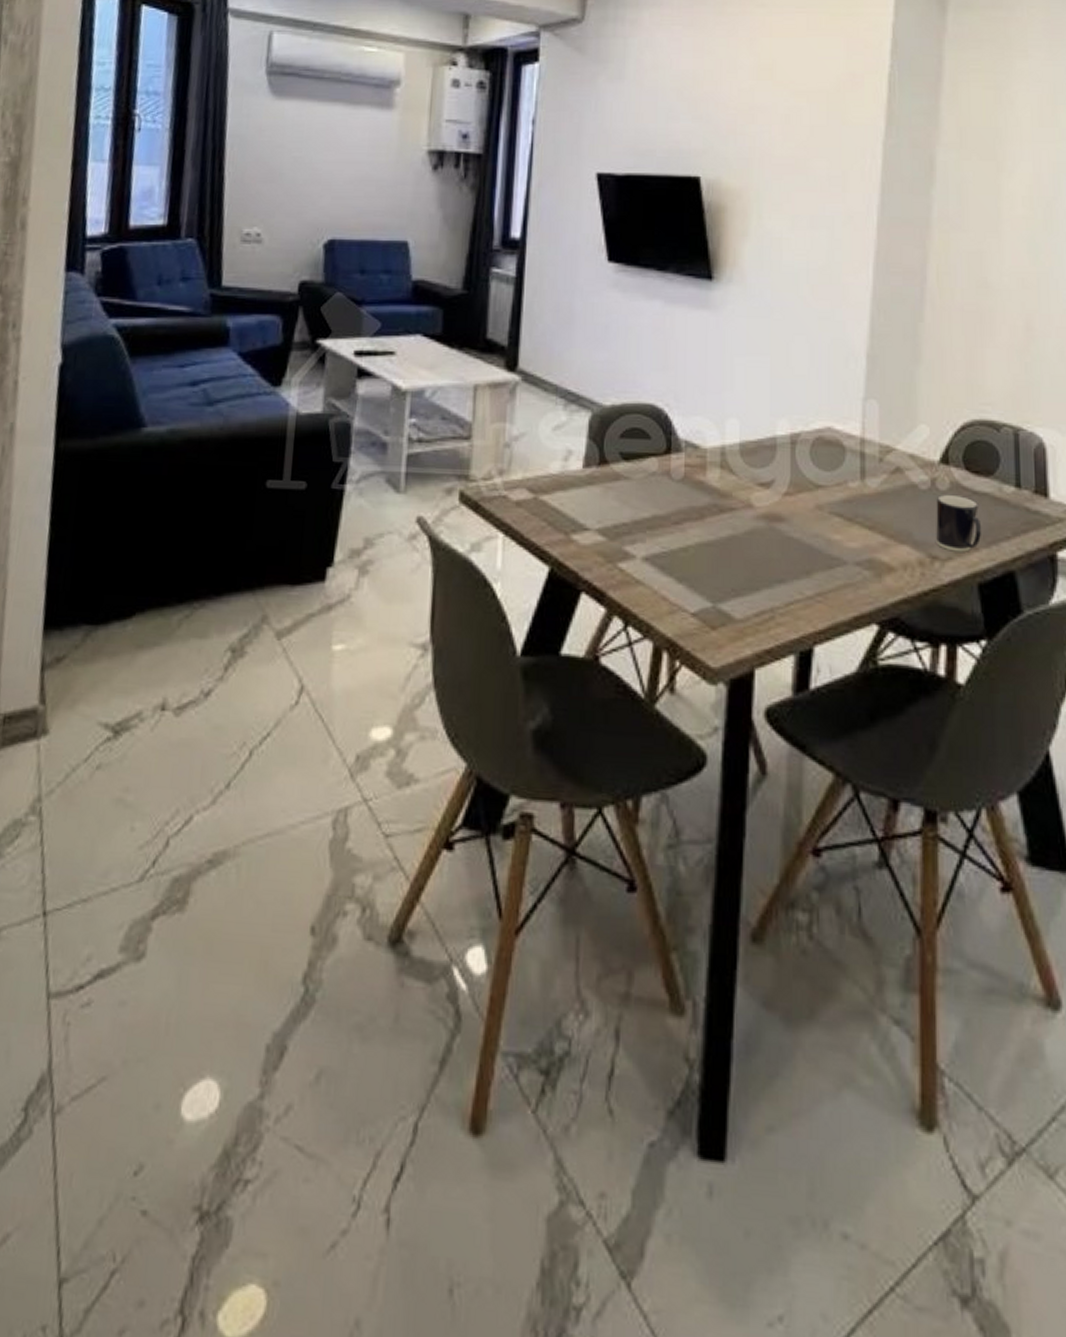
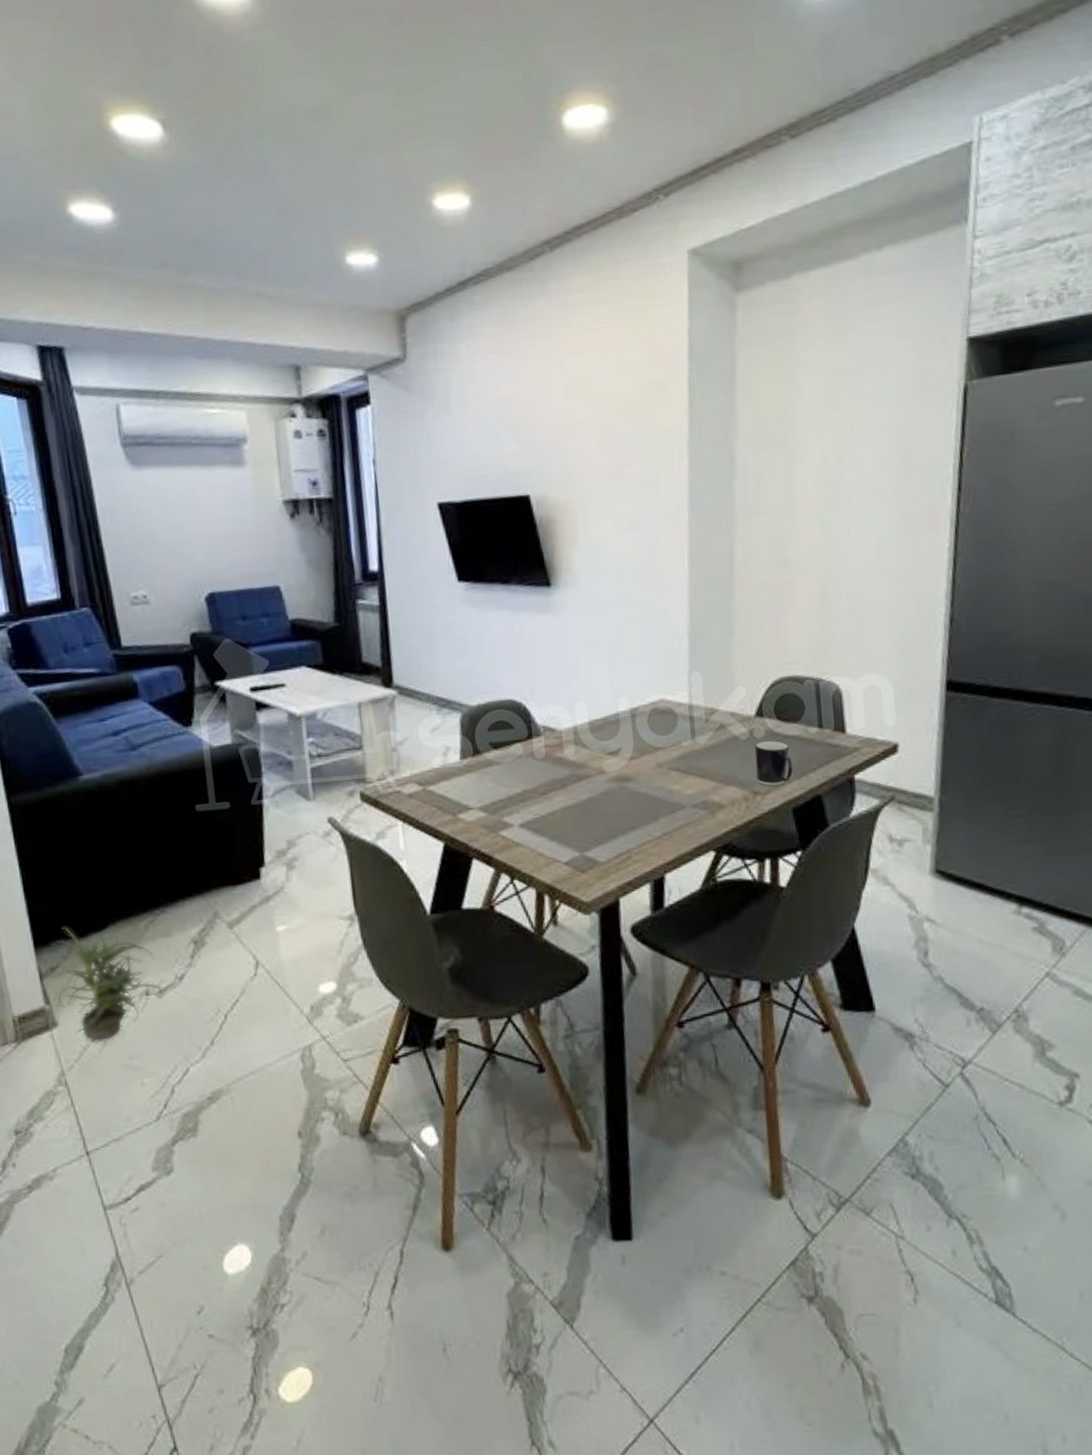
potted plant: none [42,608,181,762] -> present [43,927,162,1041]

